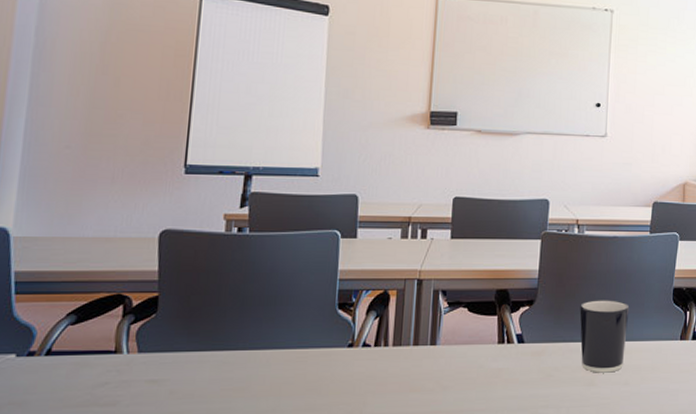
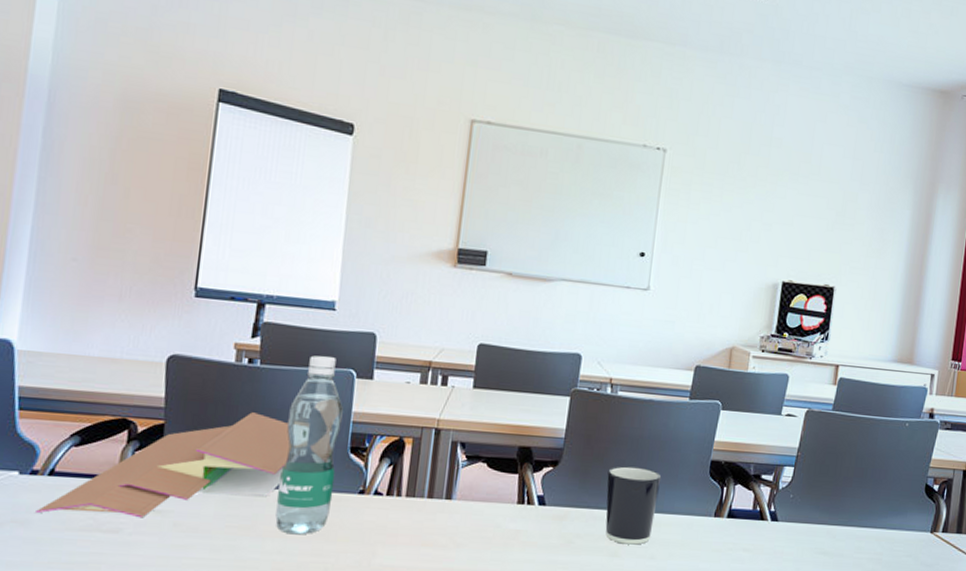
papers: none [33,278,281,394] -> present [36,412,290,518]
bottle: none [269,220,330,392] -> present [275,355,343,535]

